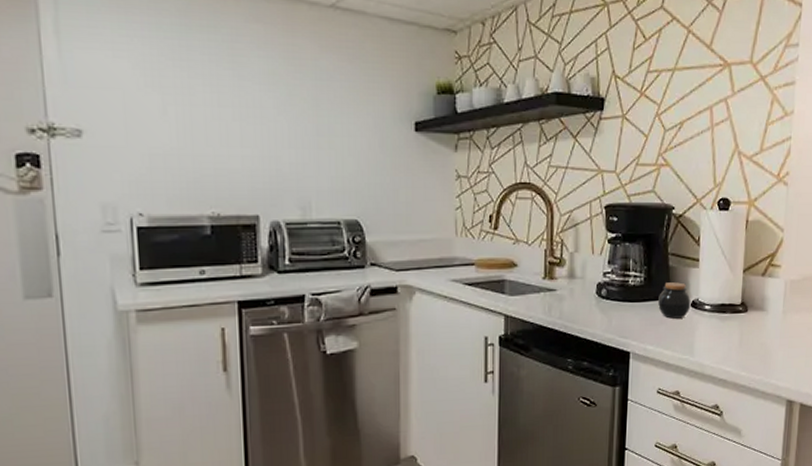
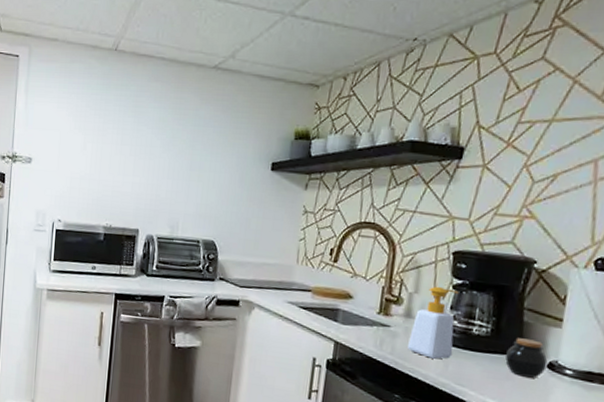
soap bottle: none [574,242,614,316] -> present [408,286,459,359]

